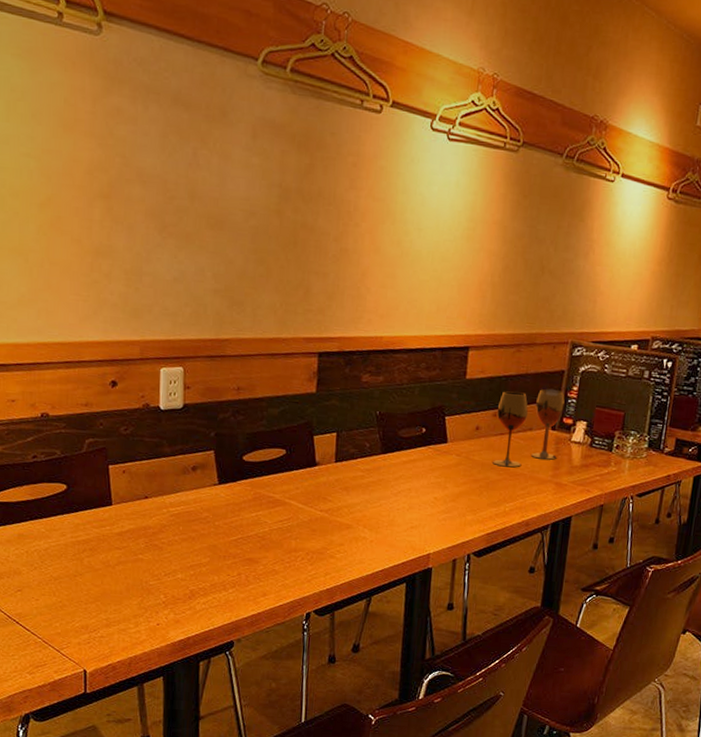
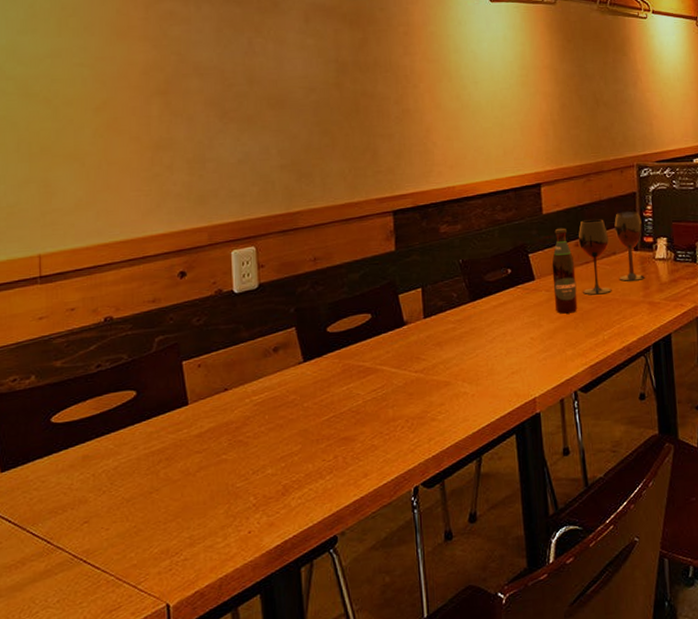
bottle: none [462,395,490,481] -> present [552,228,578,314]

